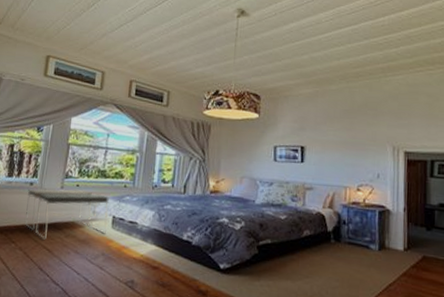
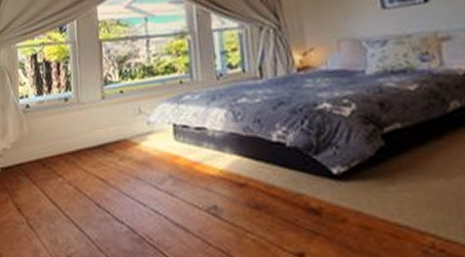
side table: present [25,189,109,240] -> none [63,95,170,167]

